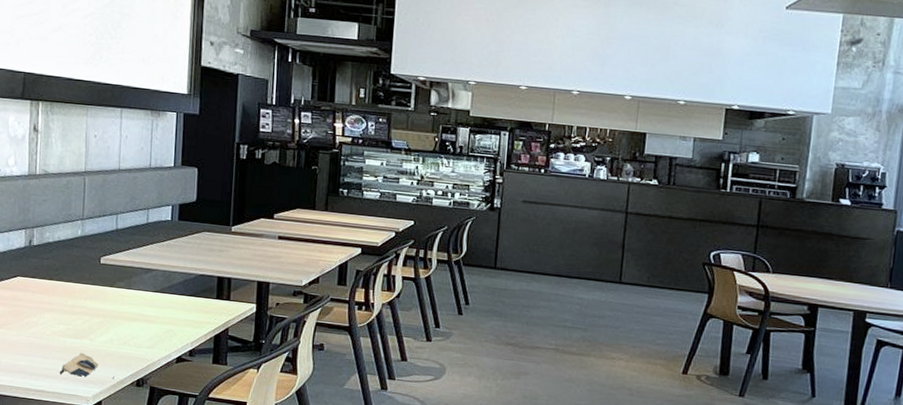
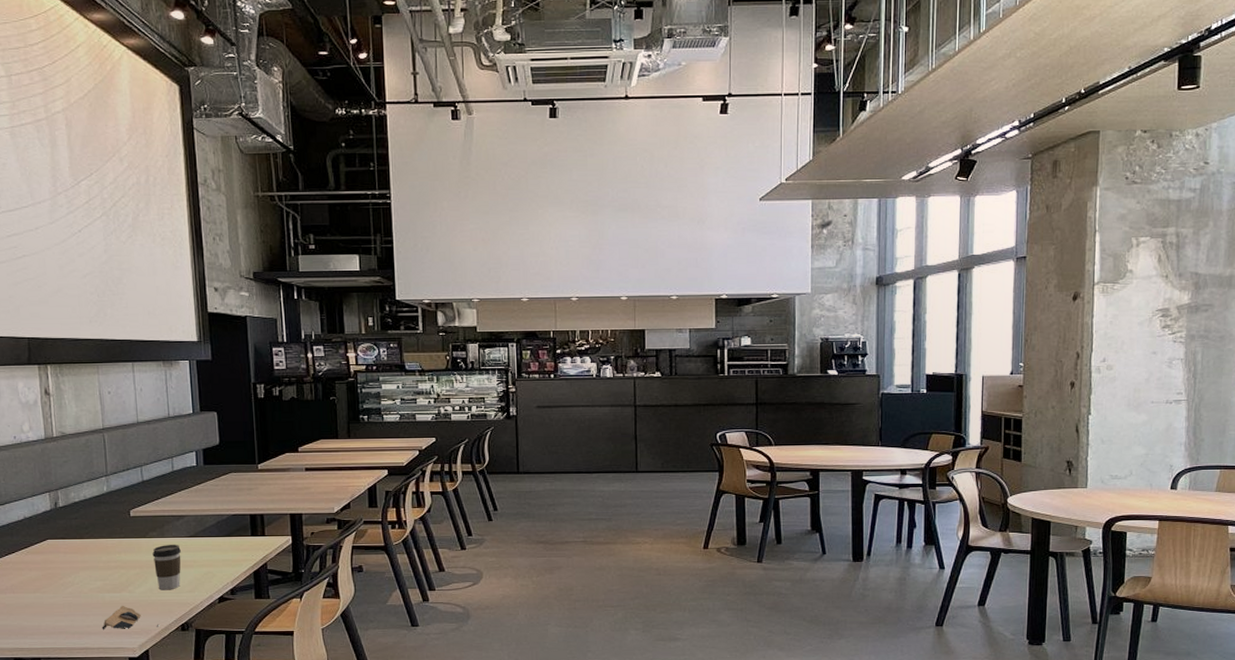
coffee cup: none [117,296,145,344] -> present [152,544,181,590]

